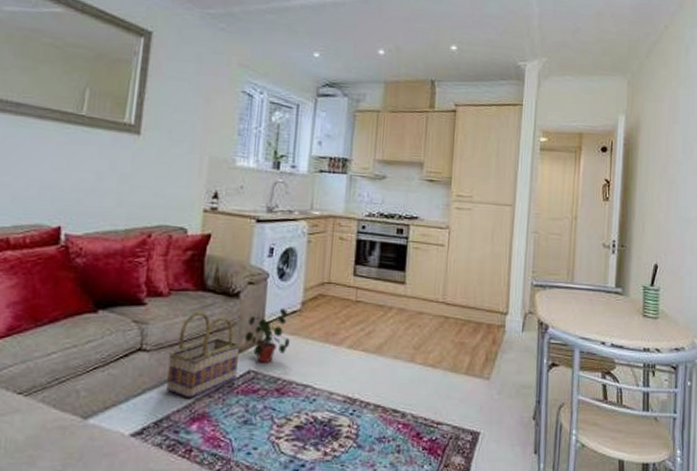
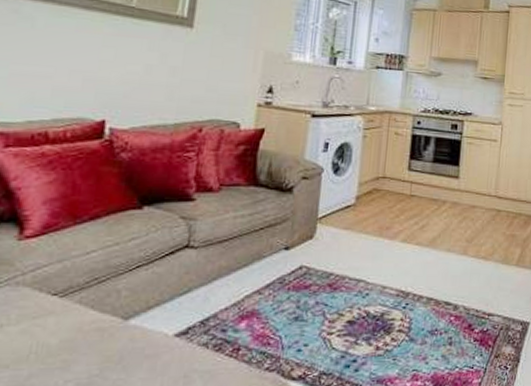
basket: present [166,311,241,399] -> none [214,207,293,296]
potted plant: present [244,309,290,363] -> none [297,203,343,258]

